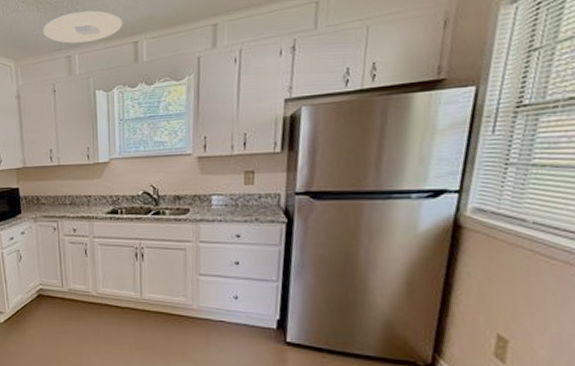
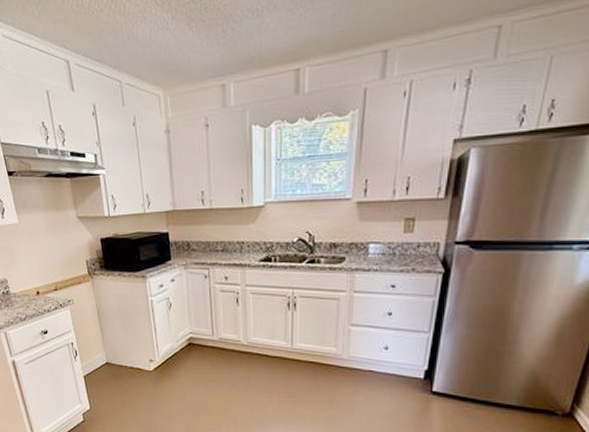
ceiling light: present [43,10,123,44] -> none [195,30,284,70]

